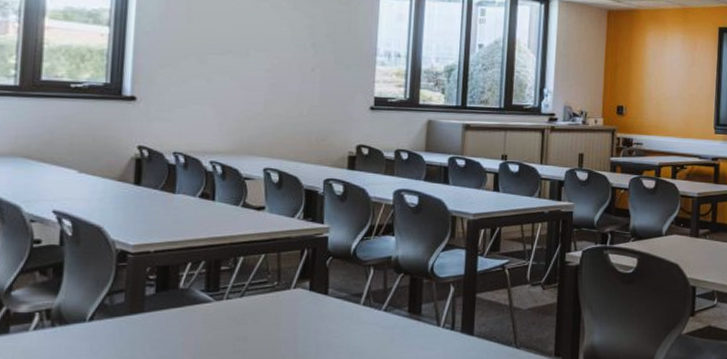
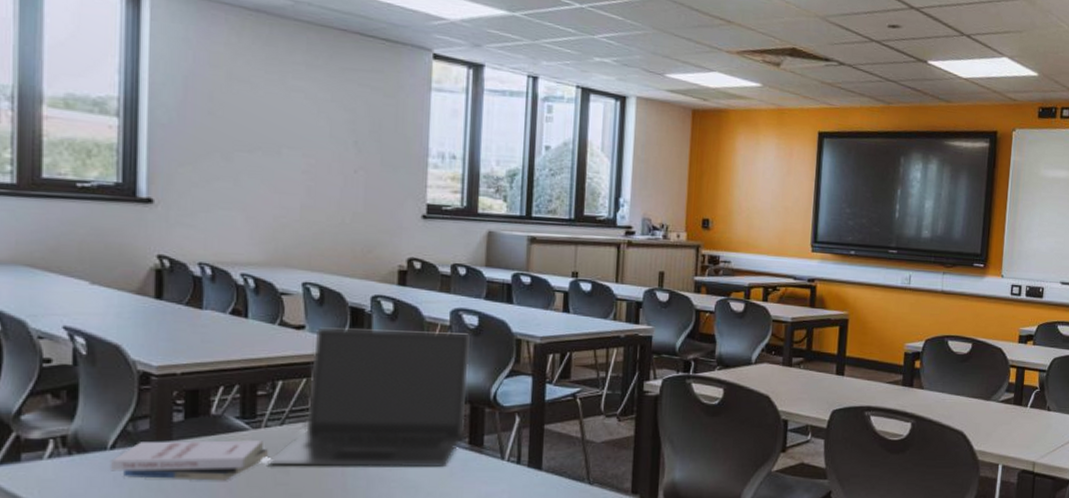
books: none [87,310,230,349] -> present [109,439,269,481]
laptop: none [228,207,411,333] -> present [267,326,470,466]

